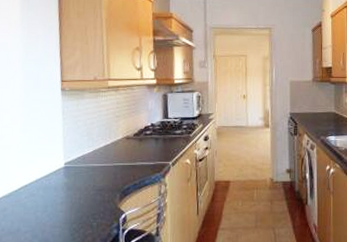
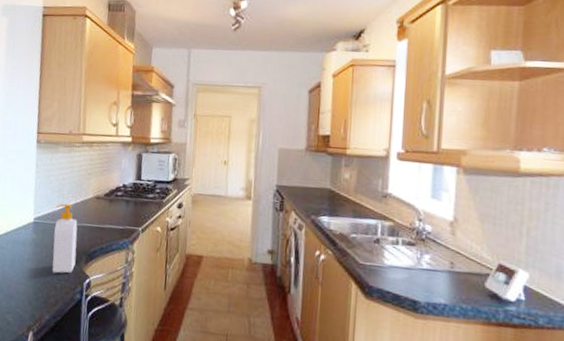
soap bottle: none [85,146,111,213] -> present [52,203,78,274]

